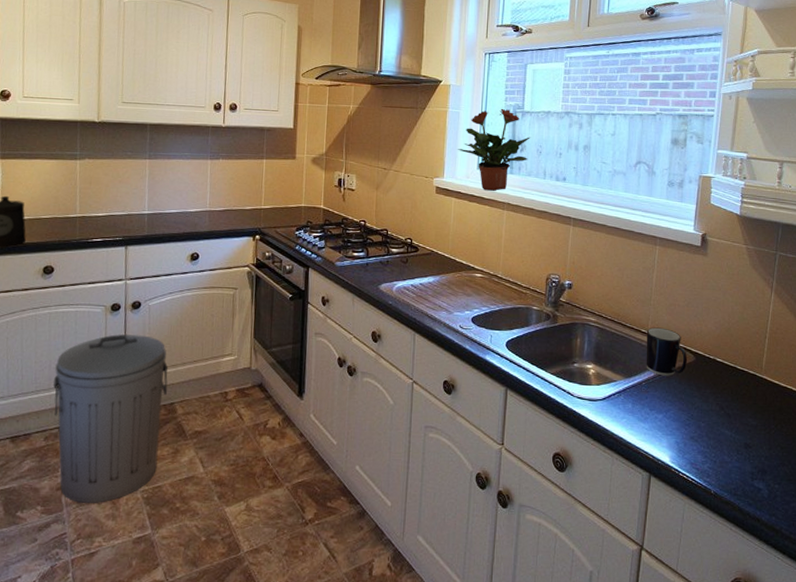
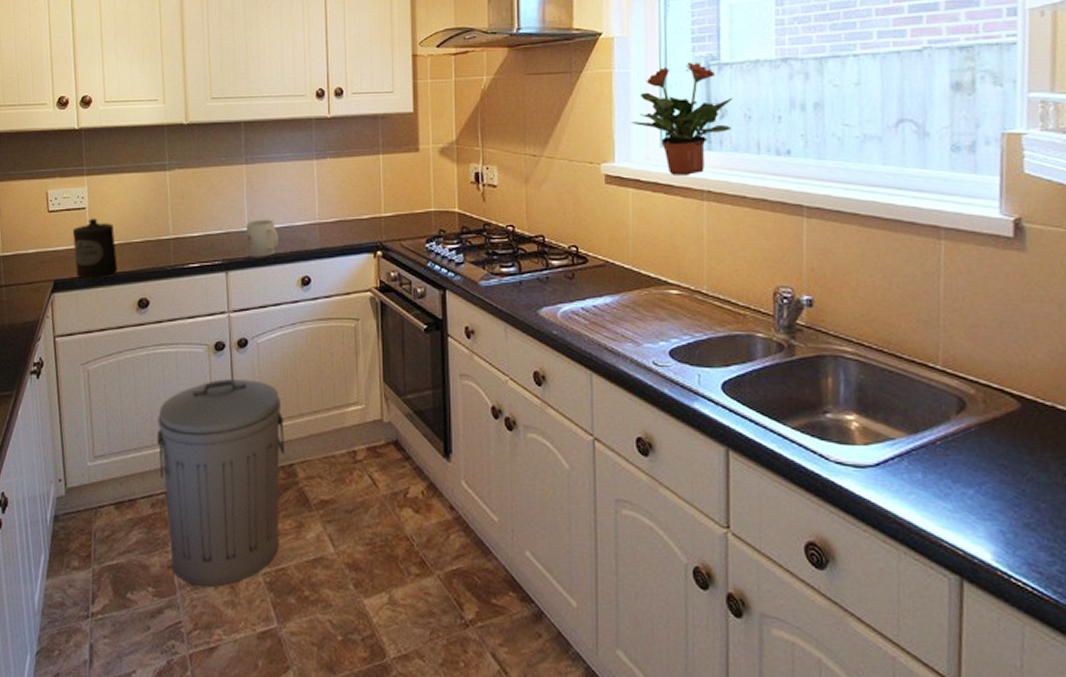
mug: none [145,205,174,236] -> present [246,219,280,257]
mug: present [646,327,688,376] -> none [936,359,1008,432]

